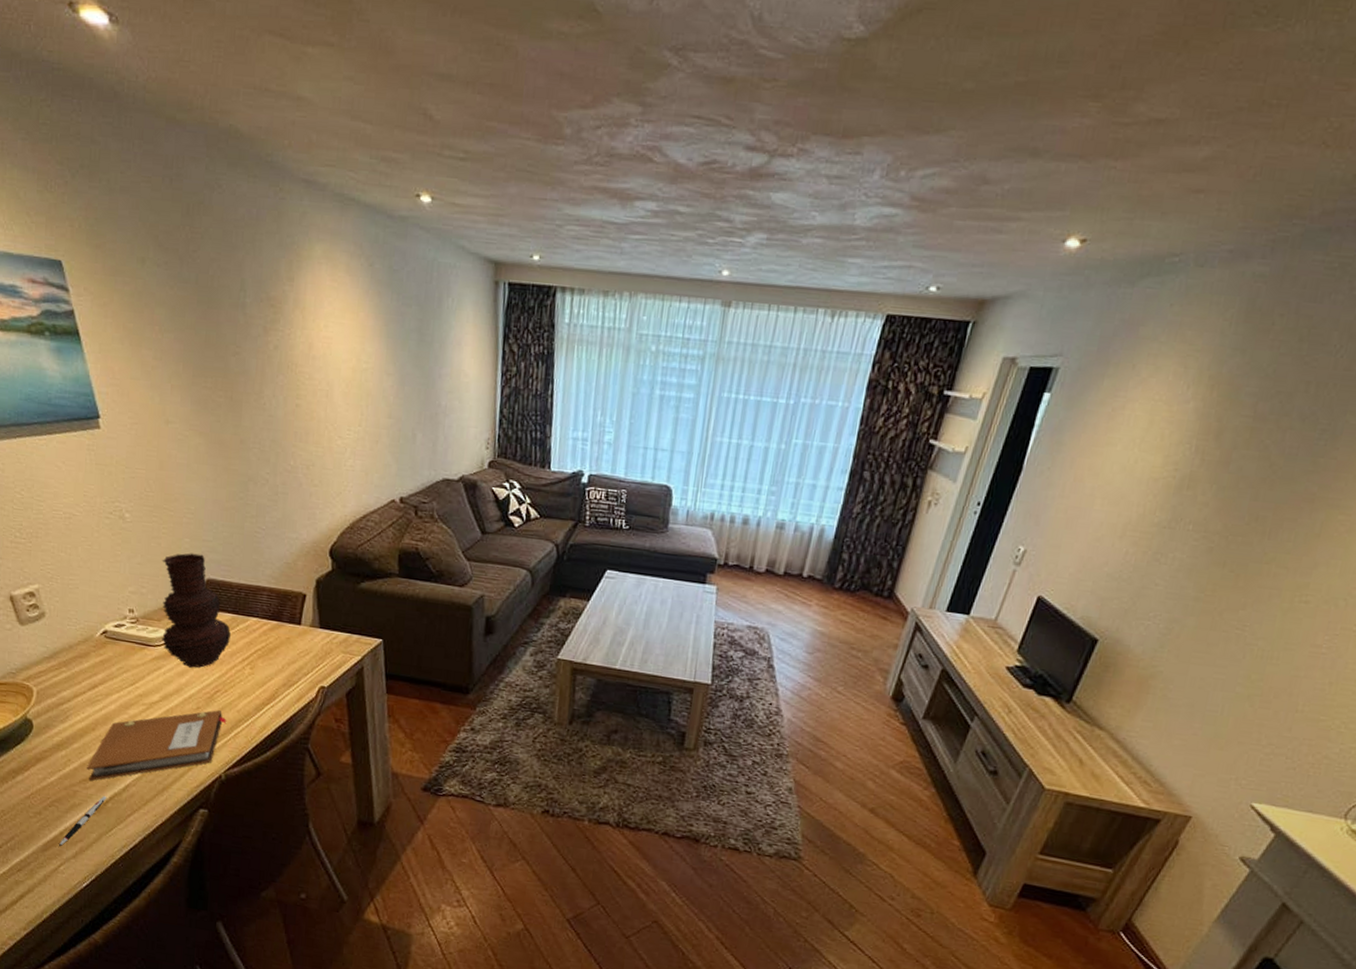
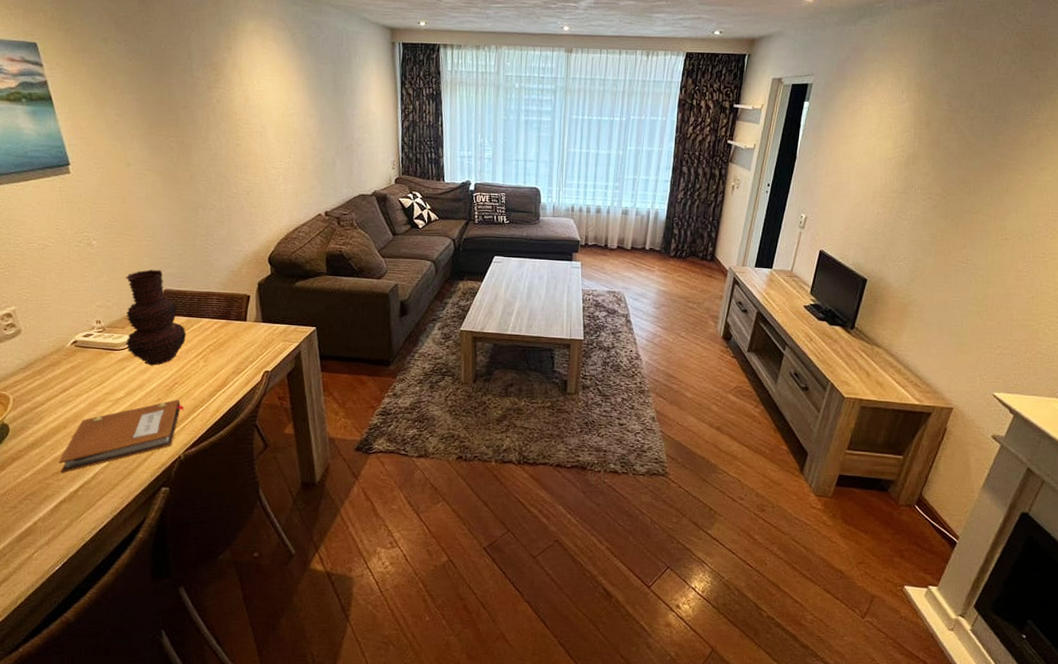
pen: present [58,796,107,847] -> none [32,485,78,536]

